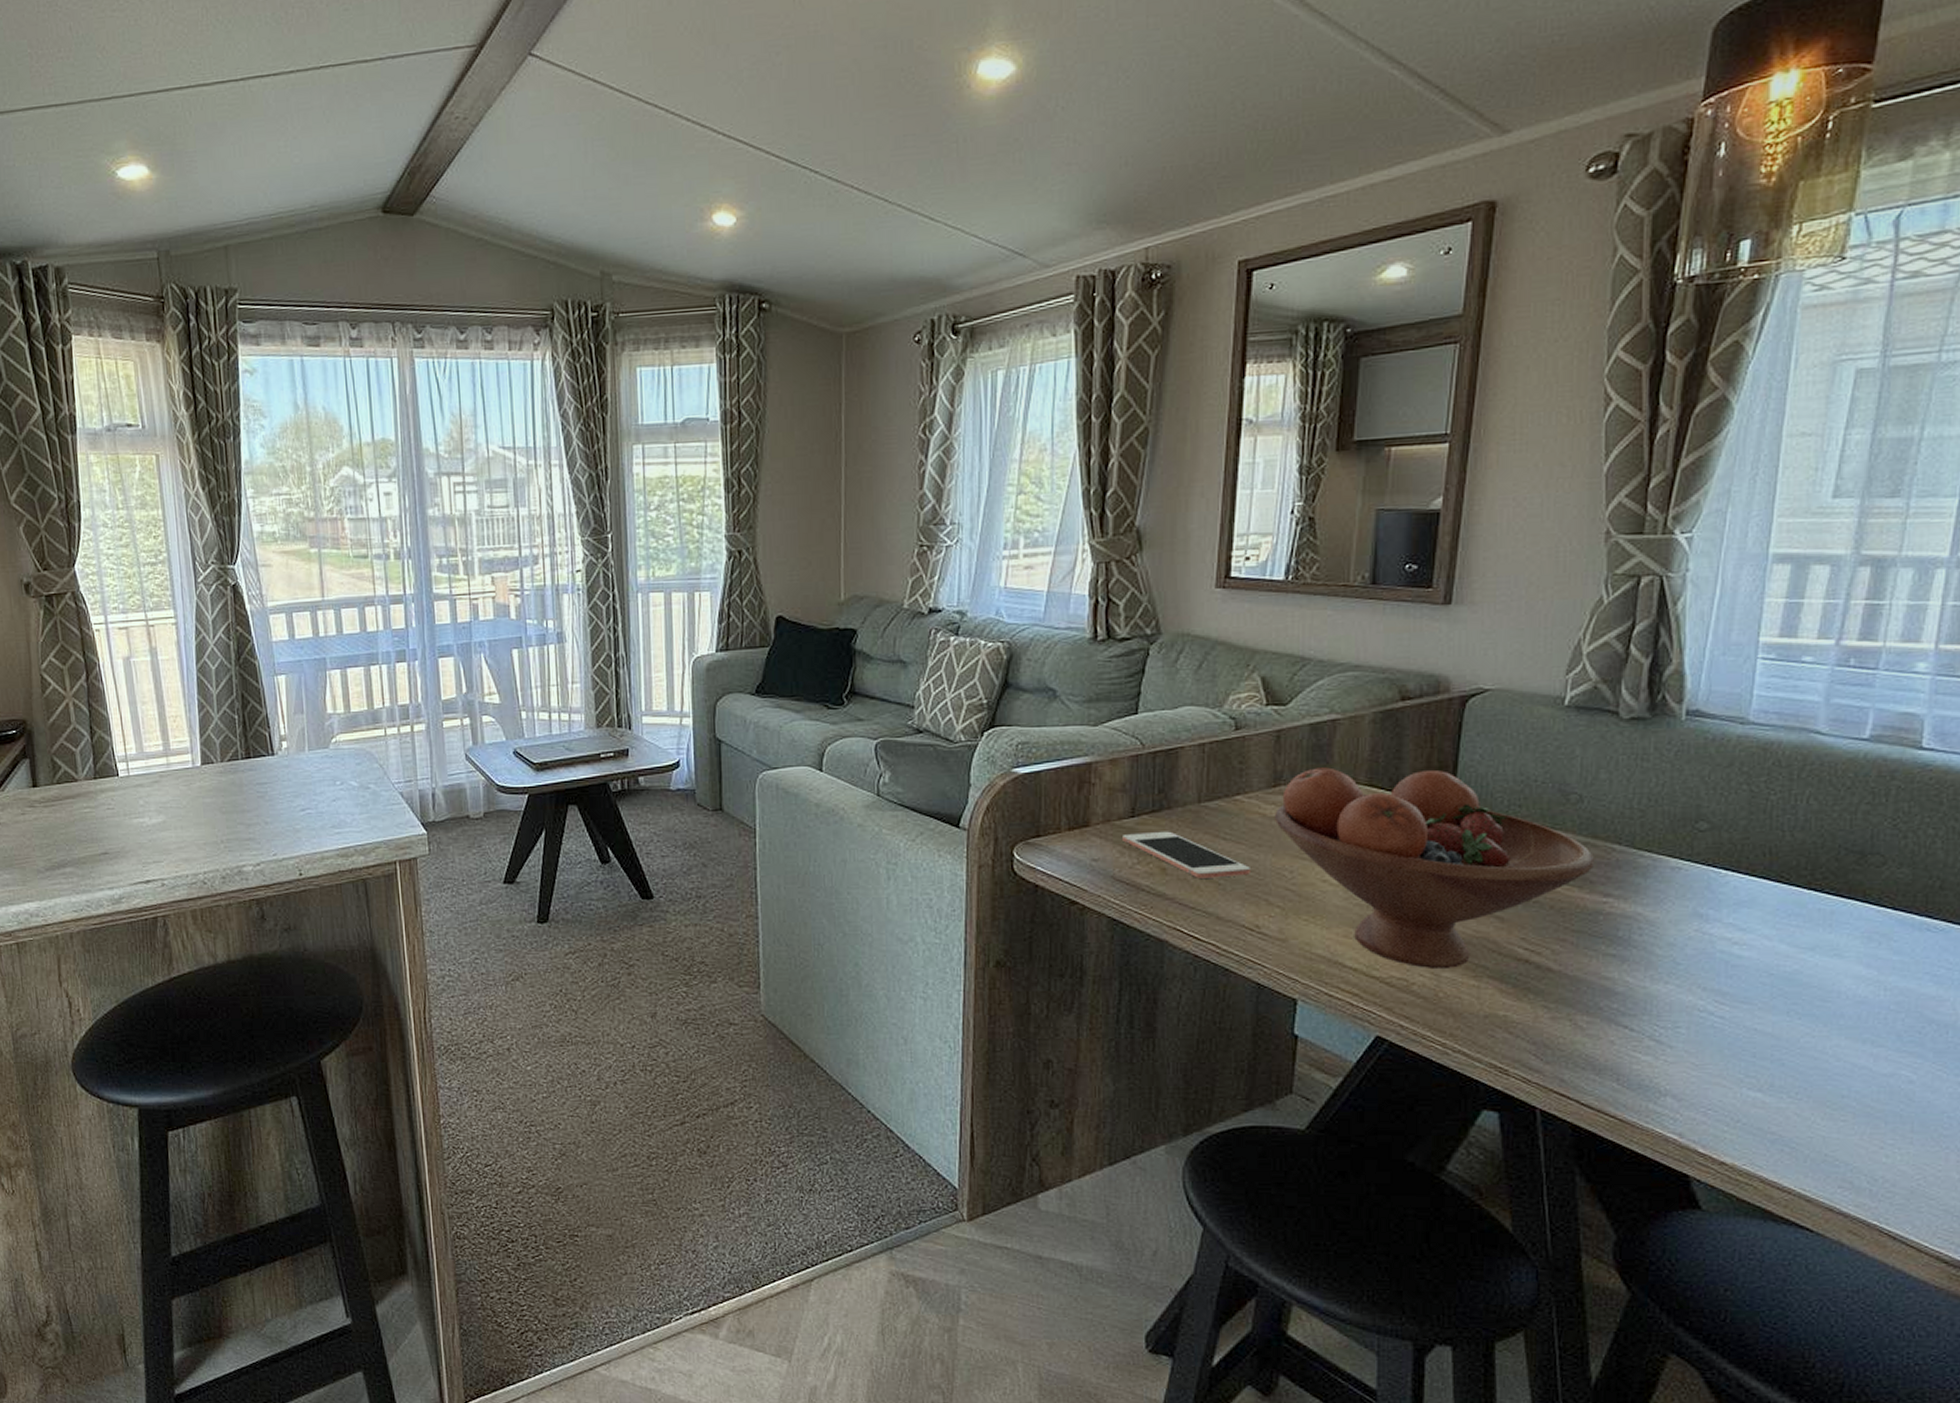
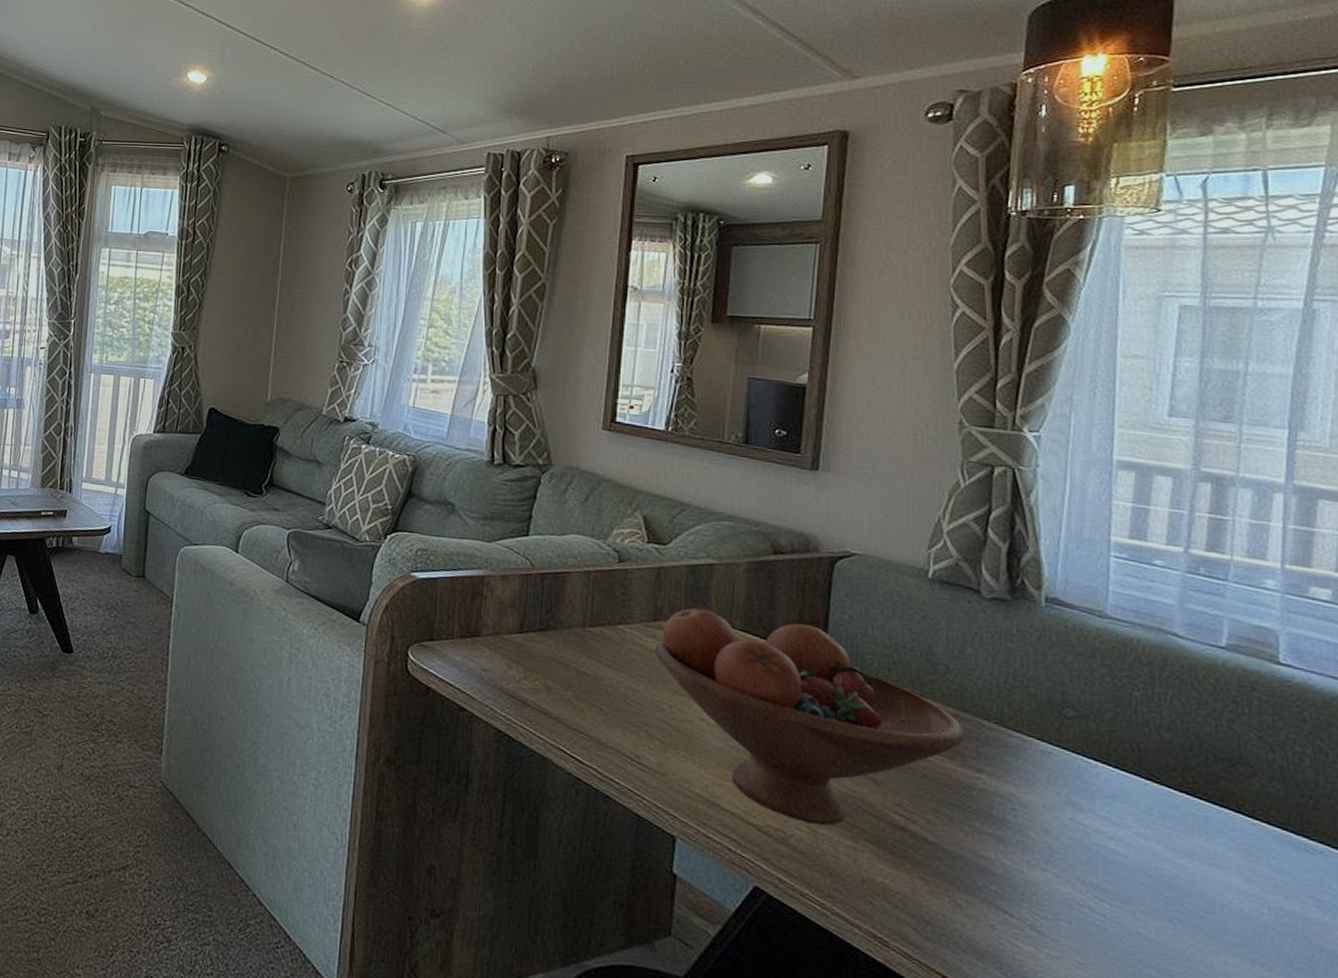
cell phone: present [1123,831,1250,878] -> none [511,648,631,704]

